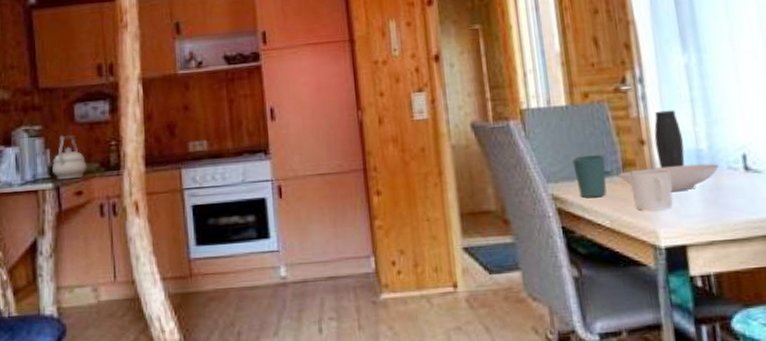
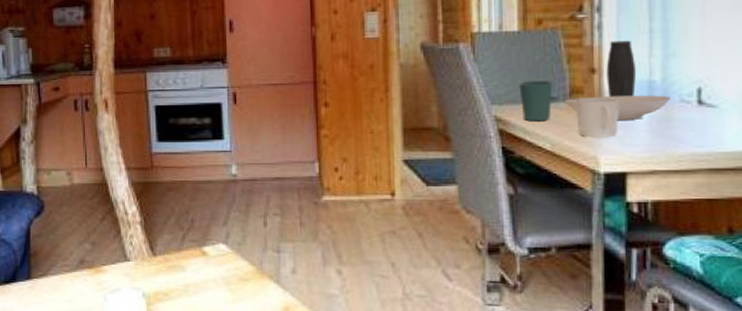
kettle: present [52,134,87,180] -> none [34,36,64,77]

